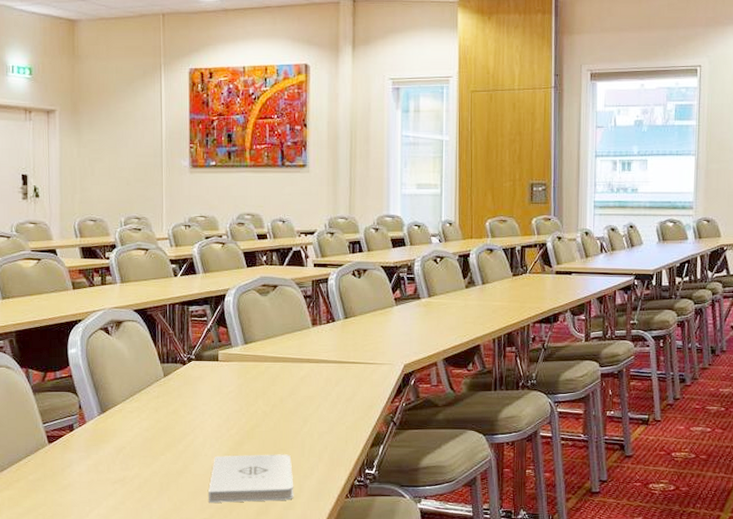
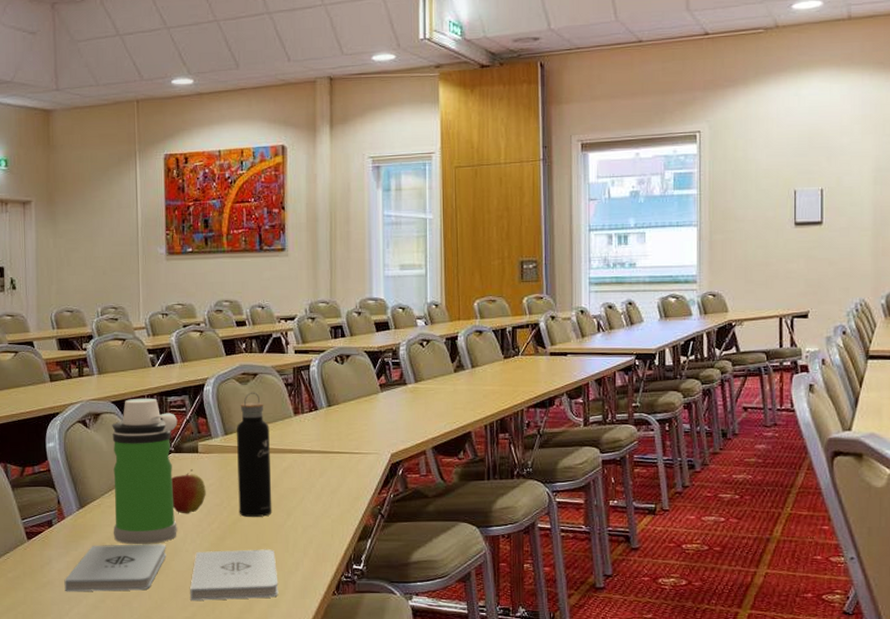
notepad: none [85,448,186,494] -> present [64,544,167,592]
water bottle: none [133,307,199,449] -> present [112,398,178,545]
apple: none [192,377,225,420] -> present [171,469,206,514]
water bottle: none [255,303,289,424] -> present [236,392,272,518]

